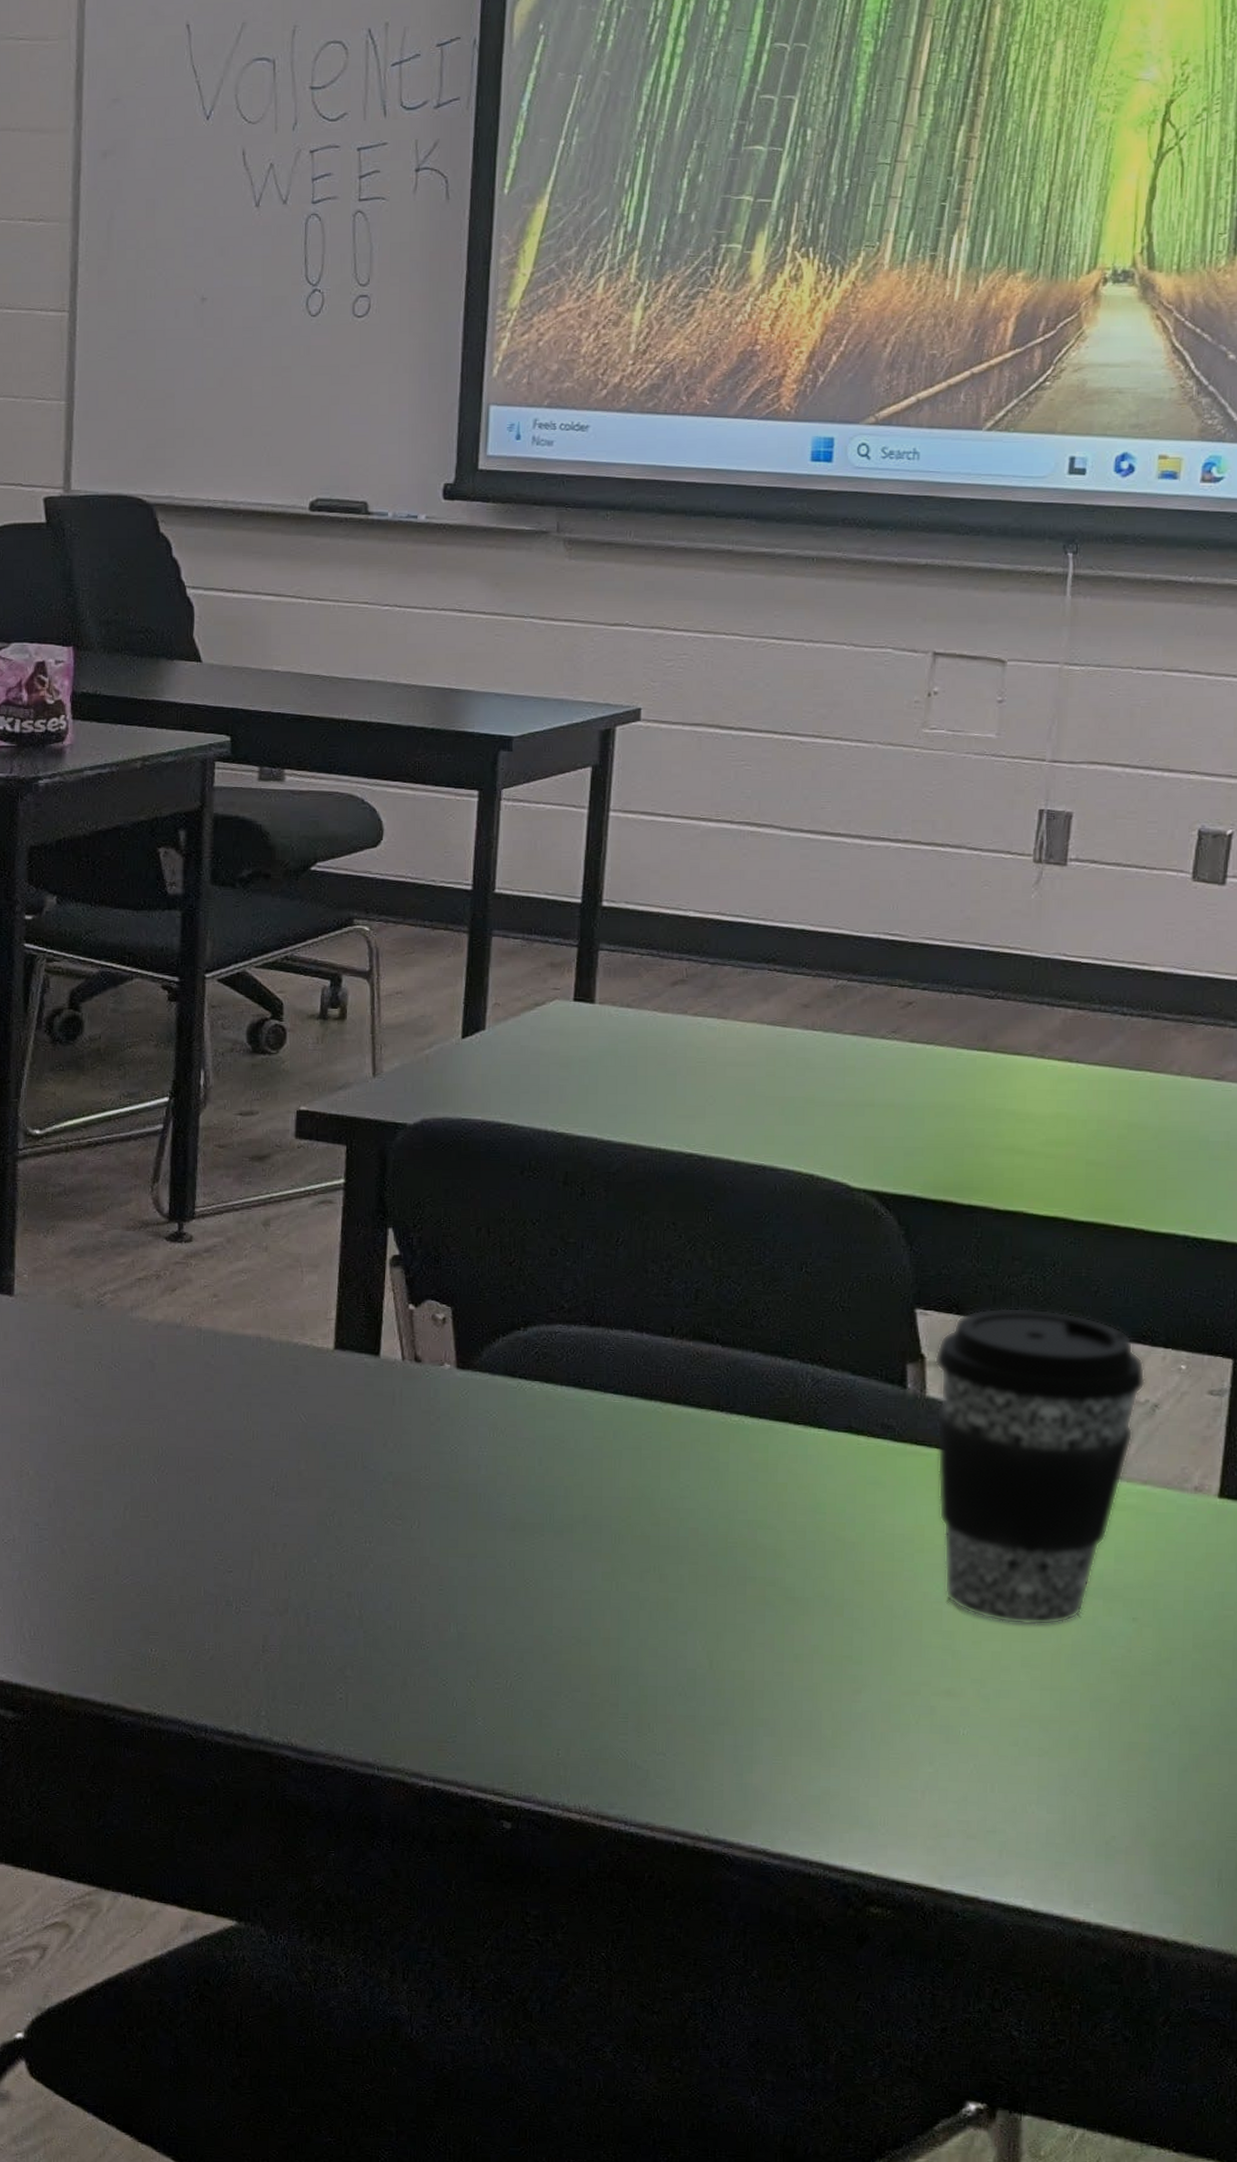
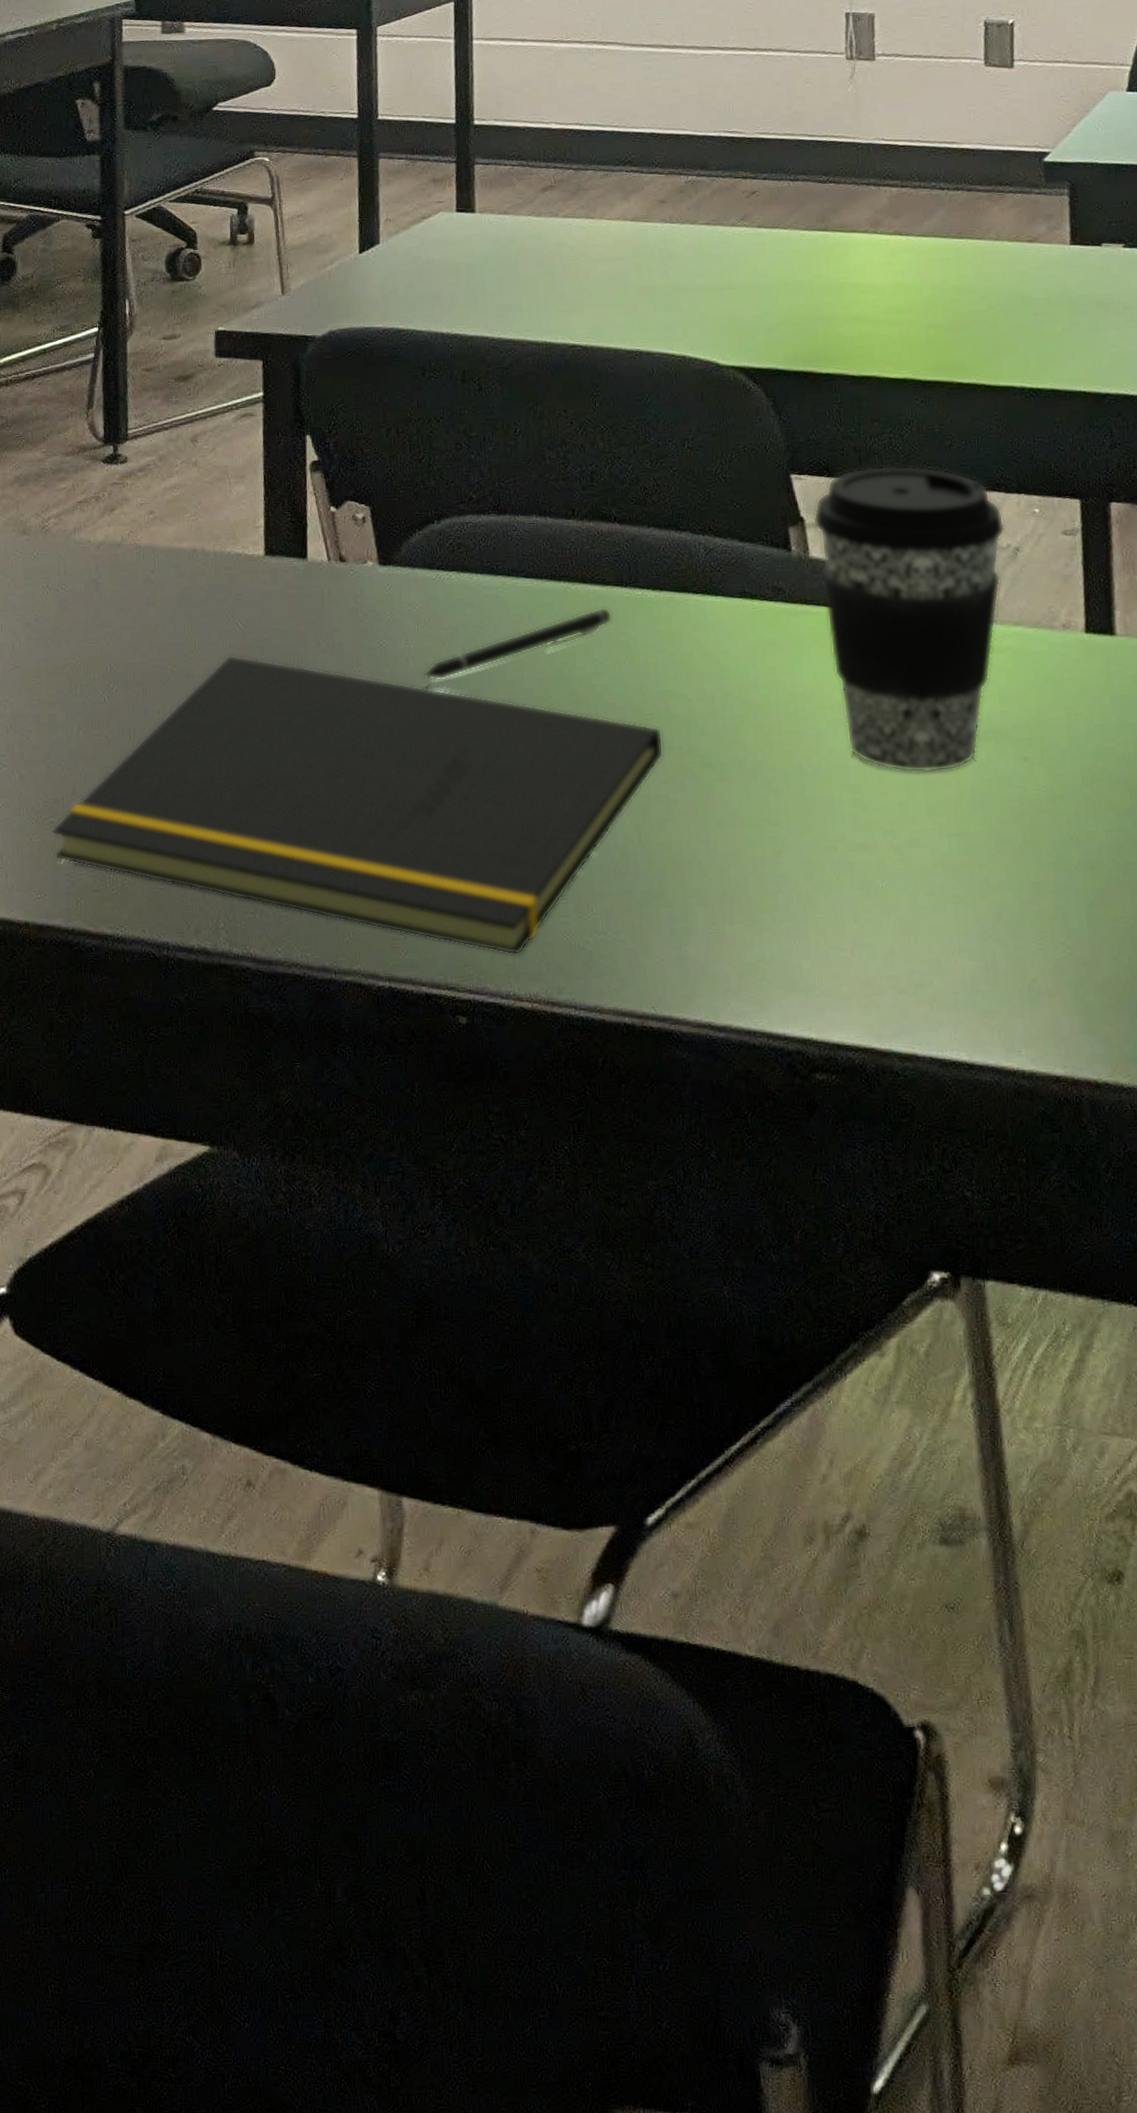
notepad: none [92,1448,746,1769] -> present [52,655,664,956]
pen: none [496,1430,704,1490] -> present [424,607,612,680]

